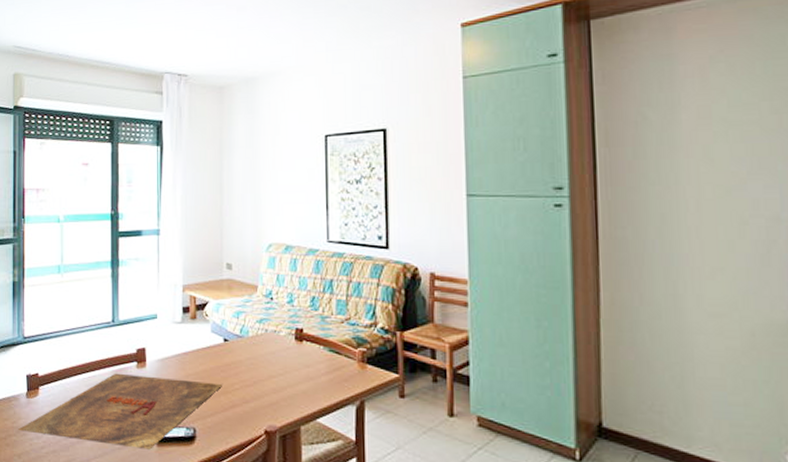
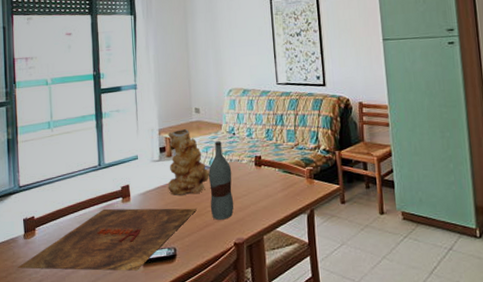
vase: none [190,288,239,367] -> present [168,129,209,195]
bottle: none [238,306,267,401] -> present [208,141,234,220]

